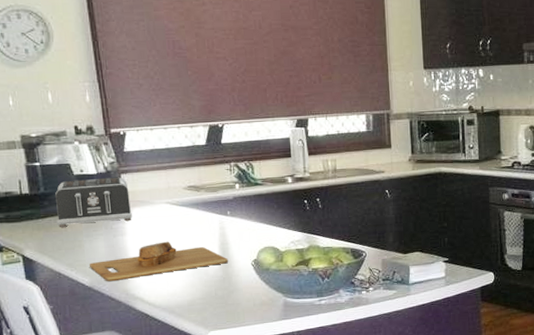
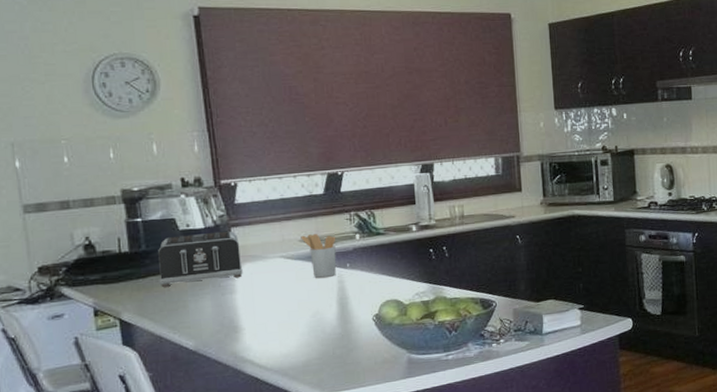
cutting board: present [90,241,229,282] -> none [195,298,348,345]
utensil holder: none [185,182,218,225] -> present [301,233,337,279]

